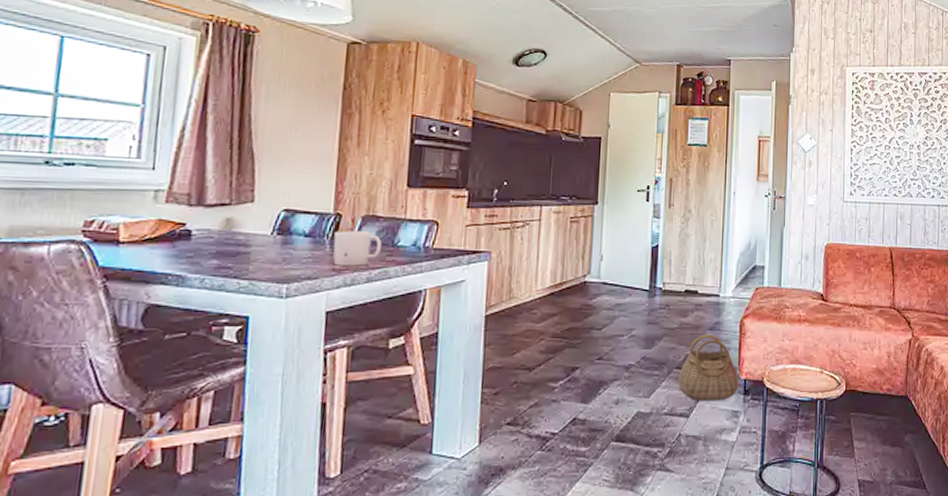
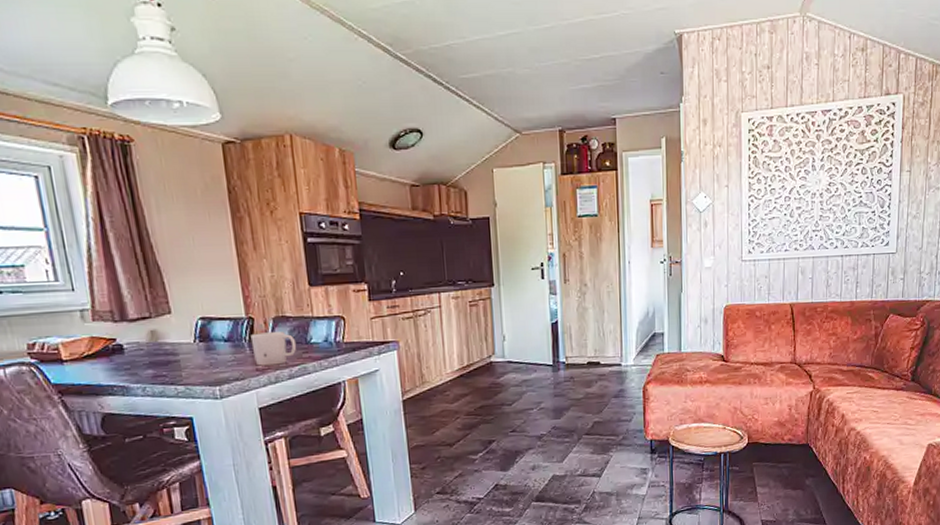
basket: present [678,333,739,402] -> none [588,401,646,462]

